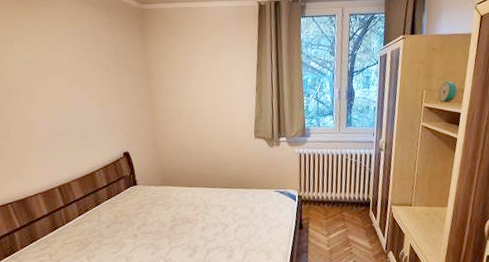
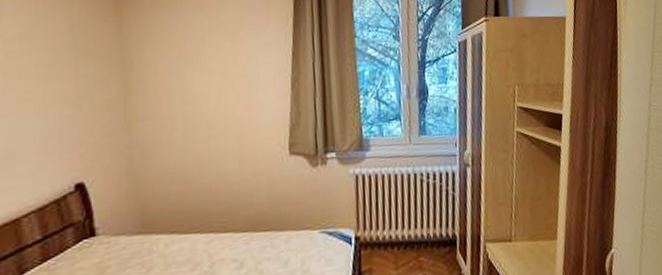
alarm clock: present [438,80,458,103] -> none [533,74,557,102]

